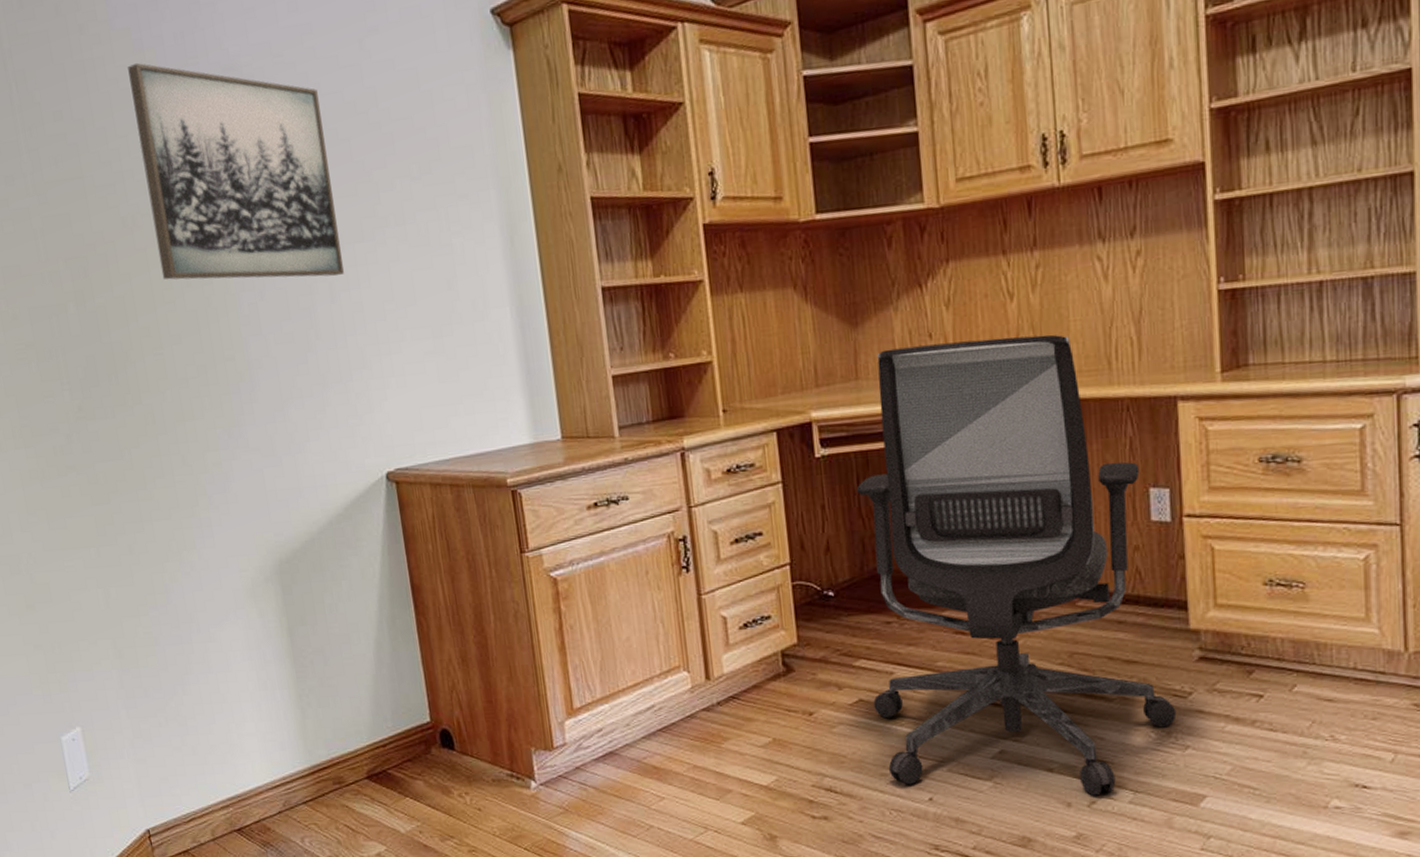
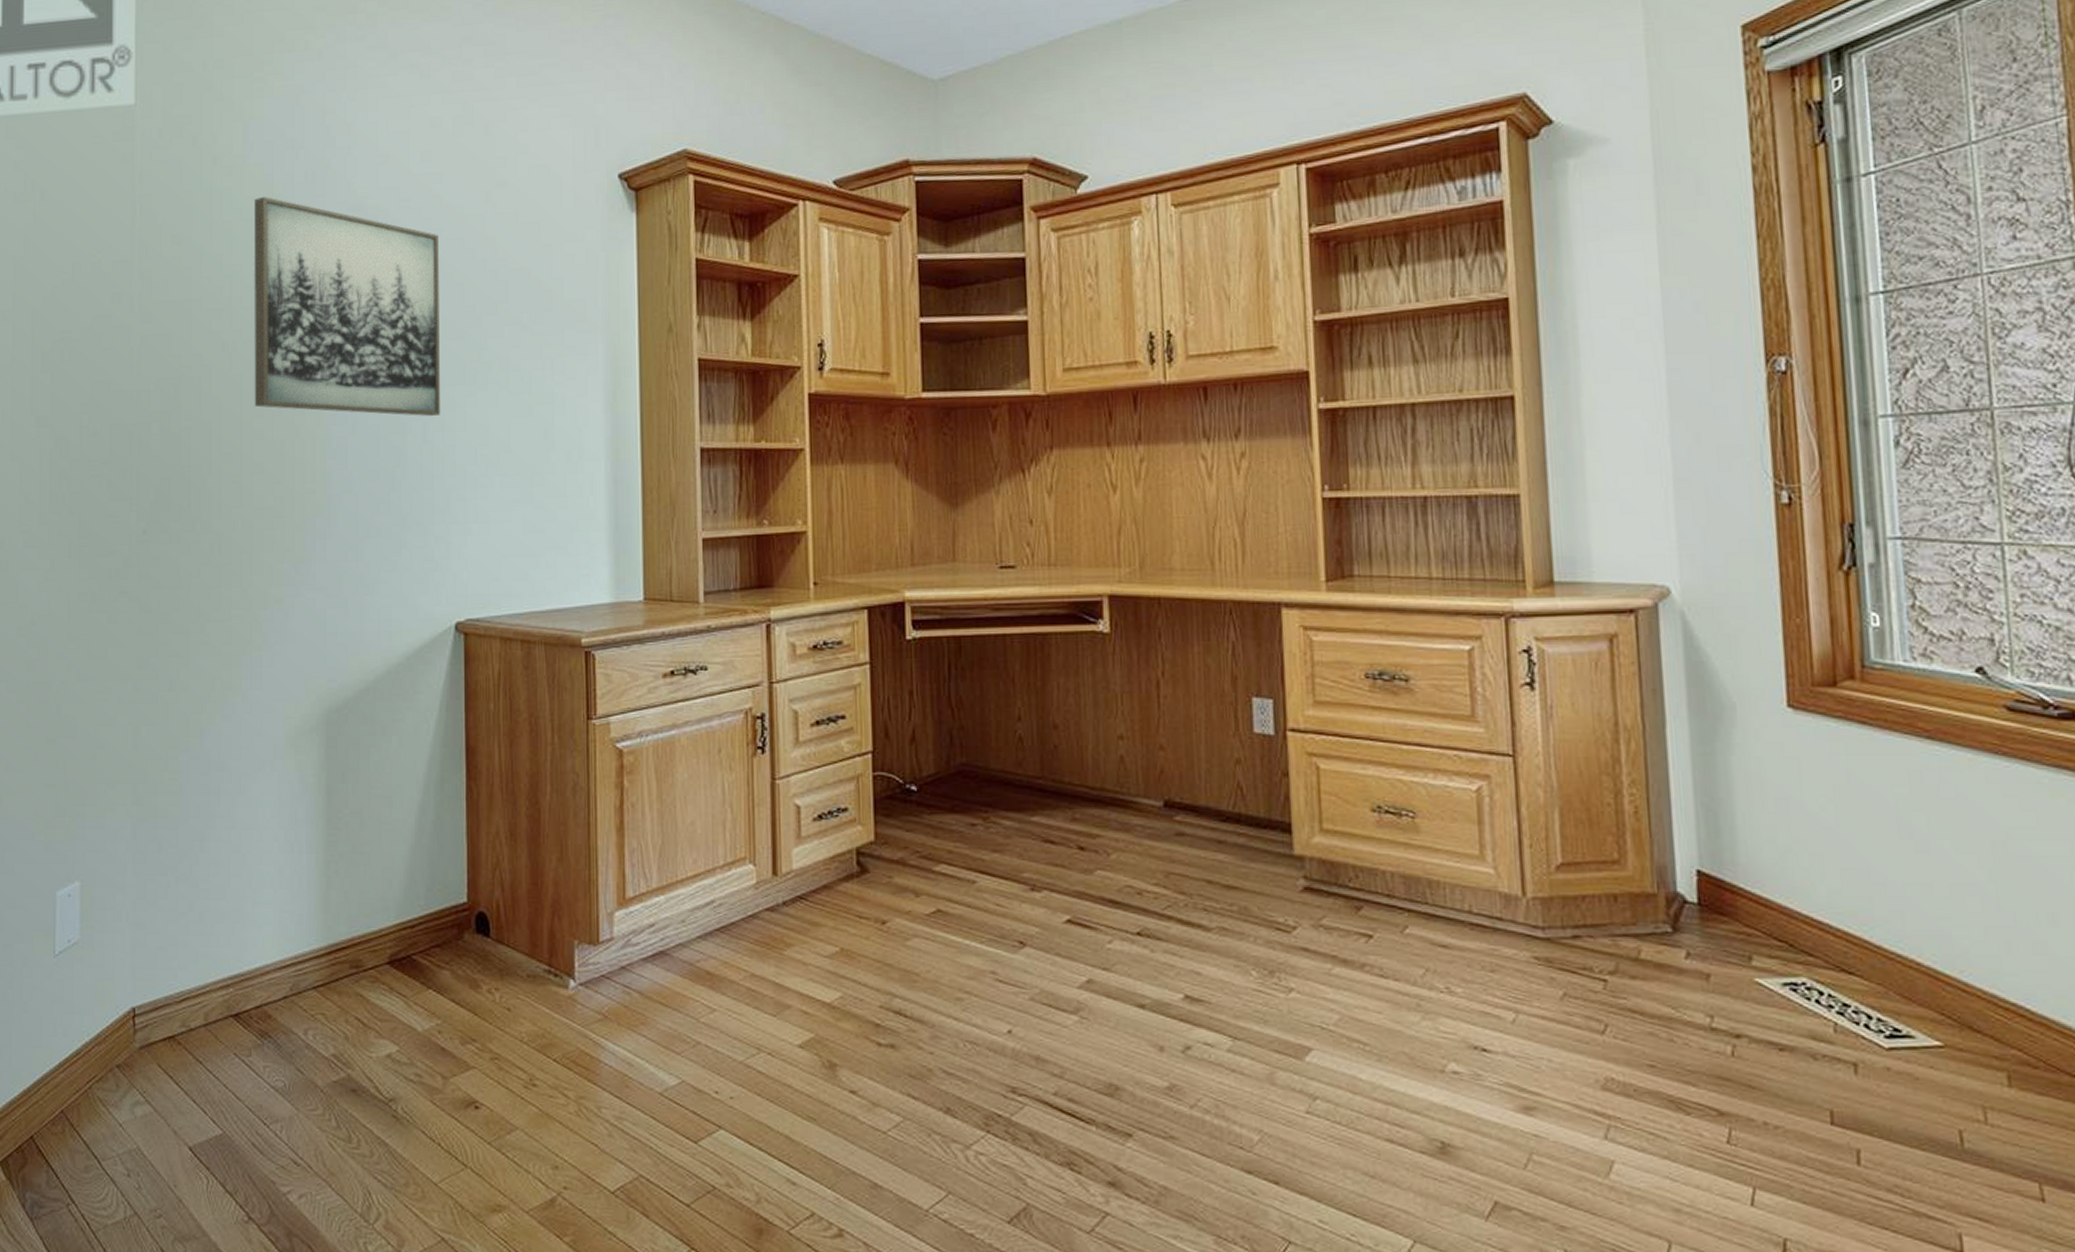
office chair: present [856,334,1177,796] -> none [947,529,1280,1040]

